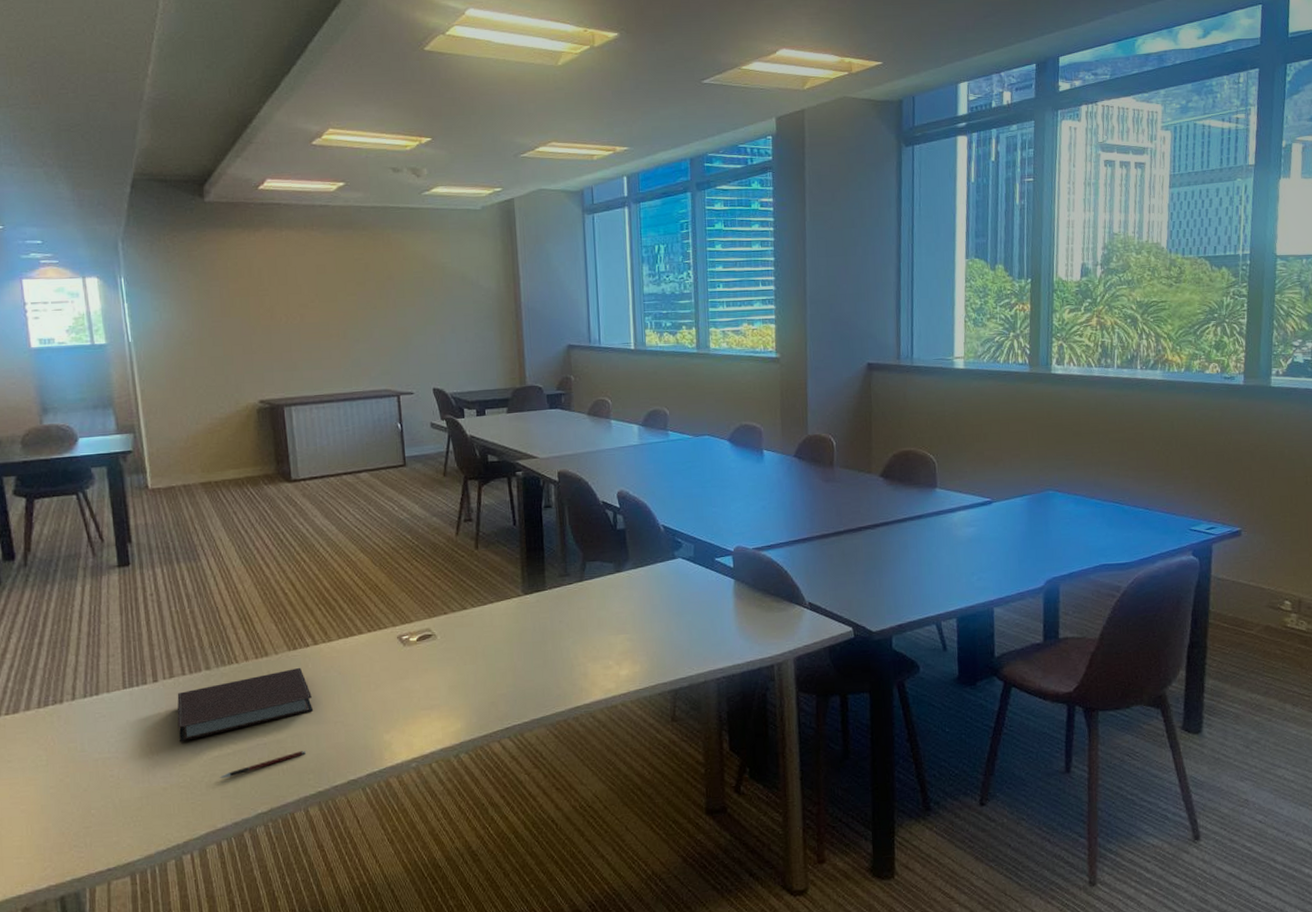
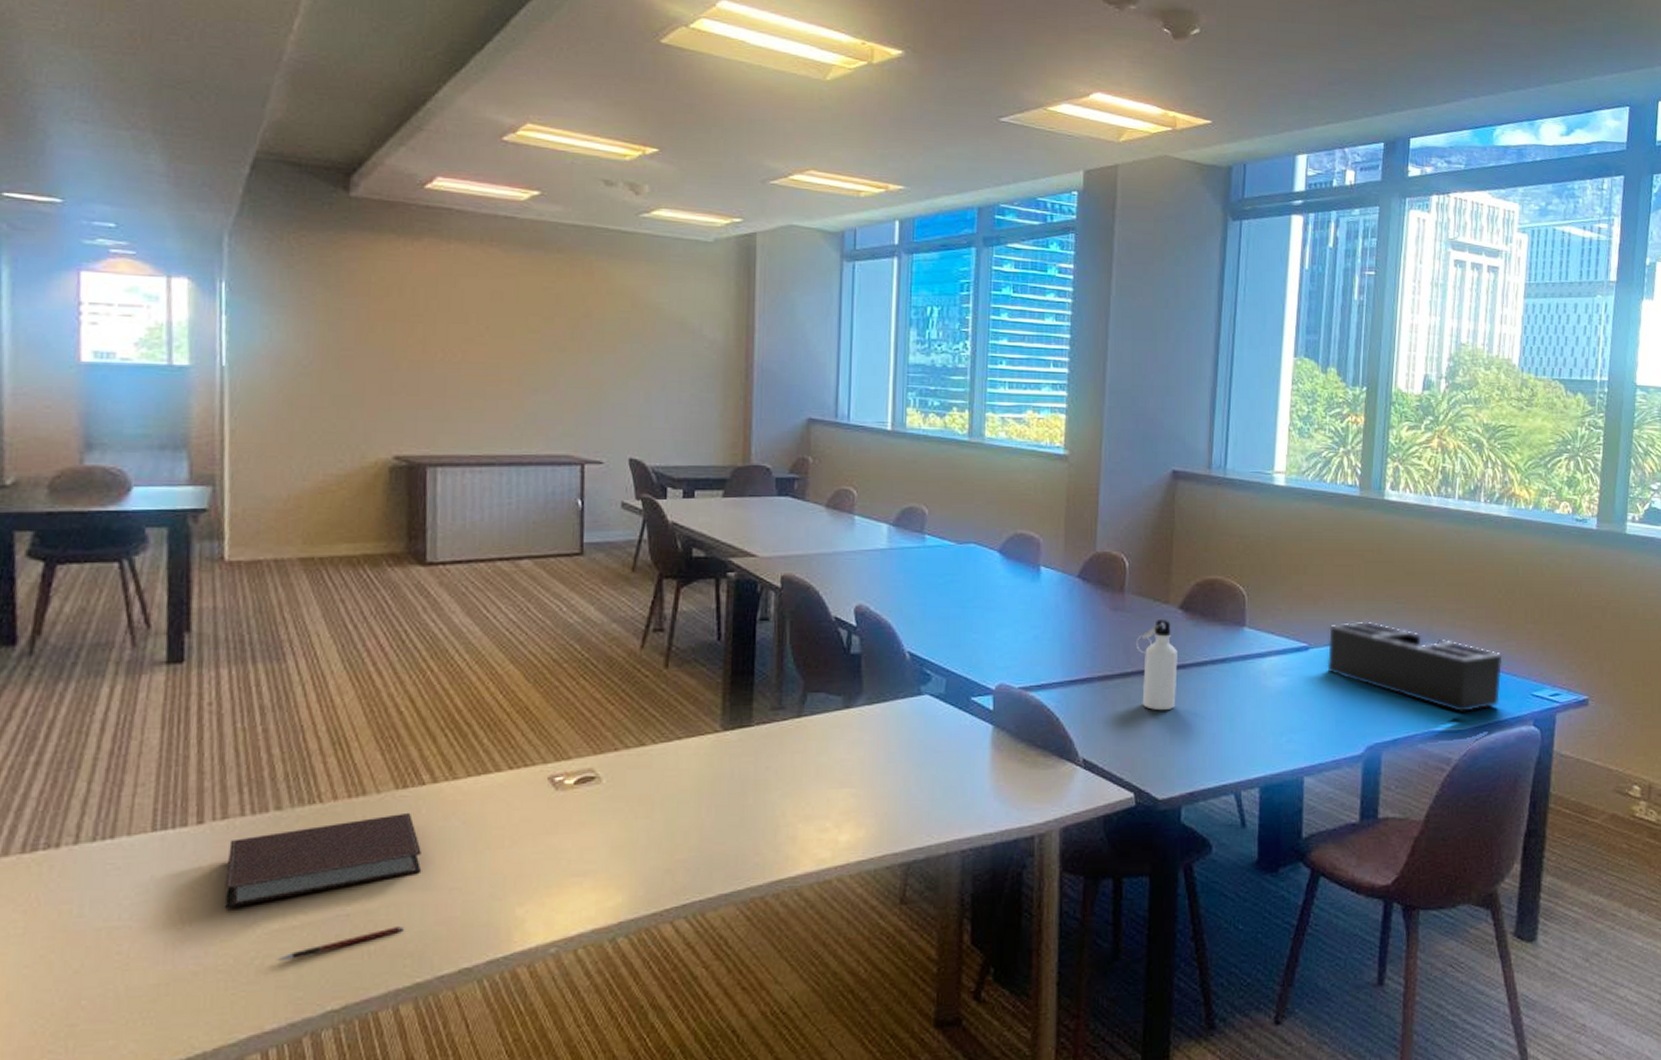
water bottle: none [846,486,882,560] -> present [1136,618,1178,710]
desk organizer: none [1008,476,1163,548] -> present [1327,621,1503,713]

